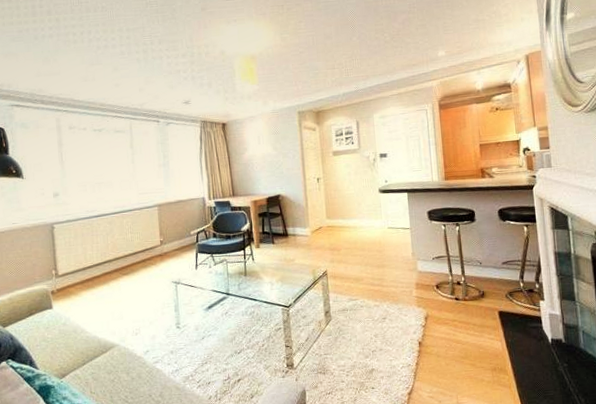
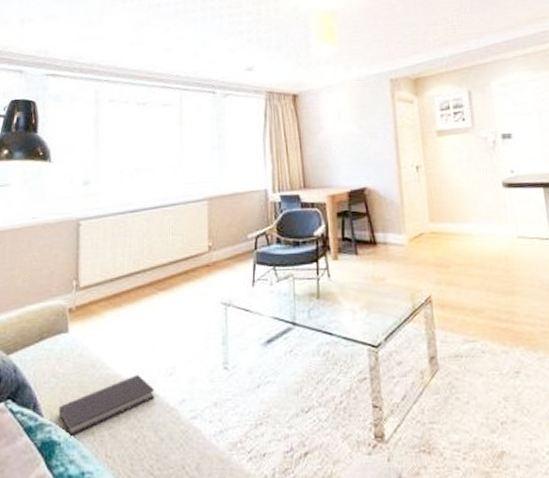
diary: none [50,336,126,381] -> present [58,375,155,436]

